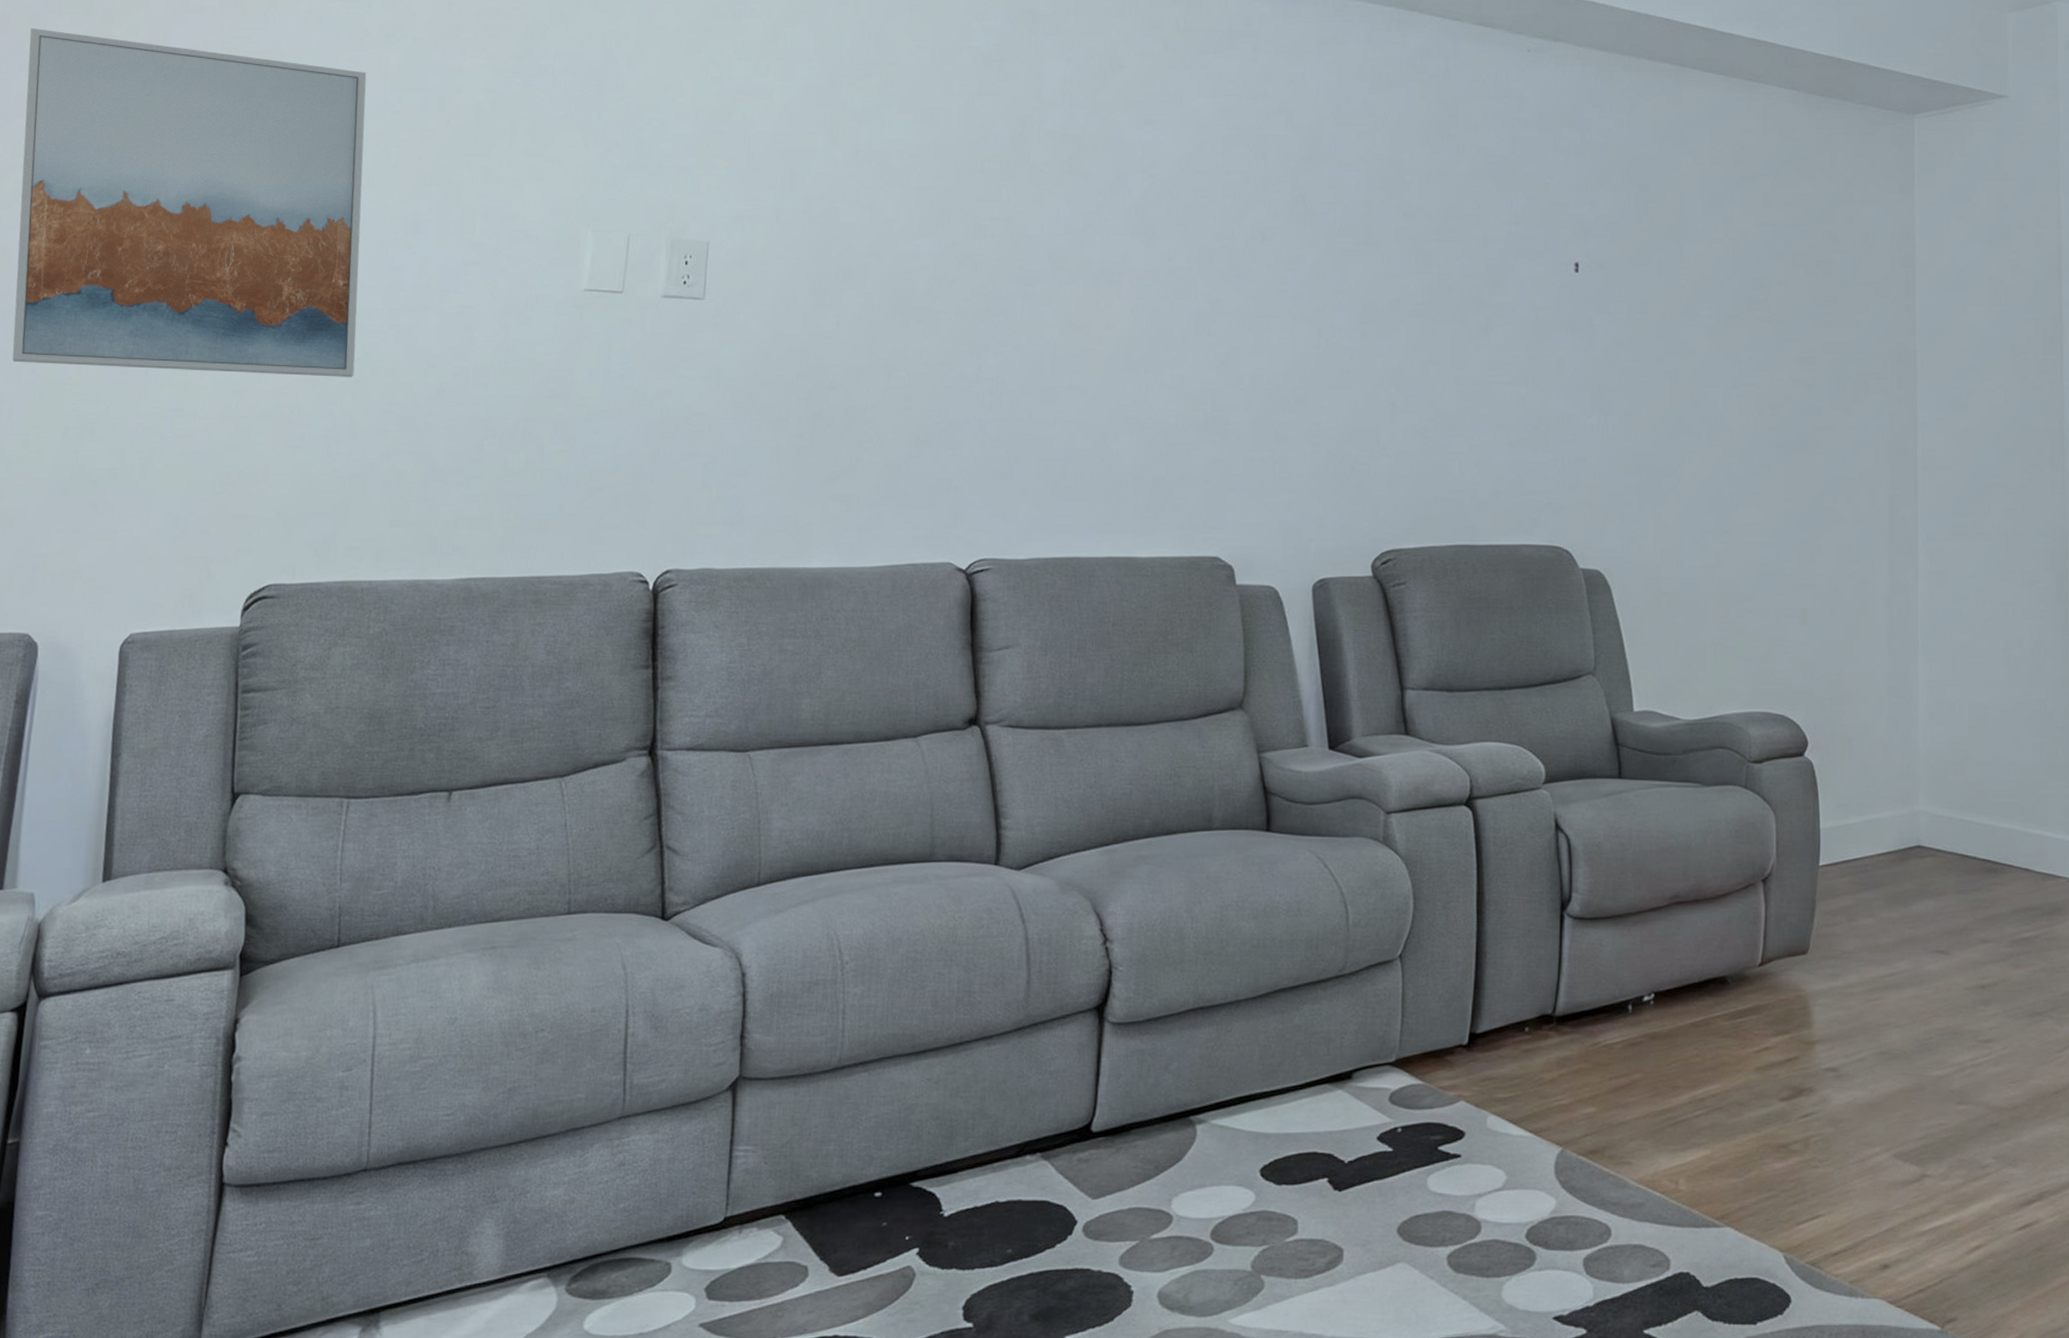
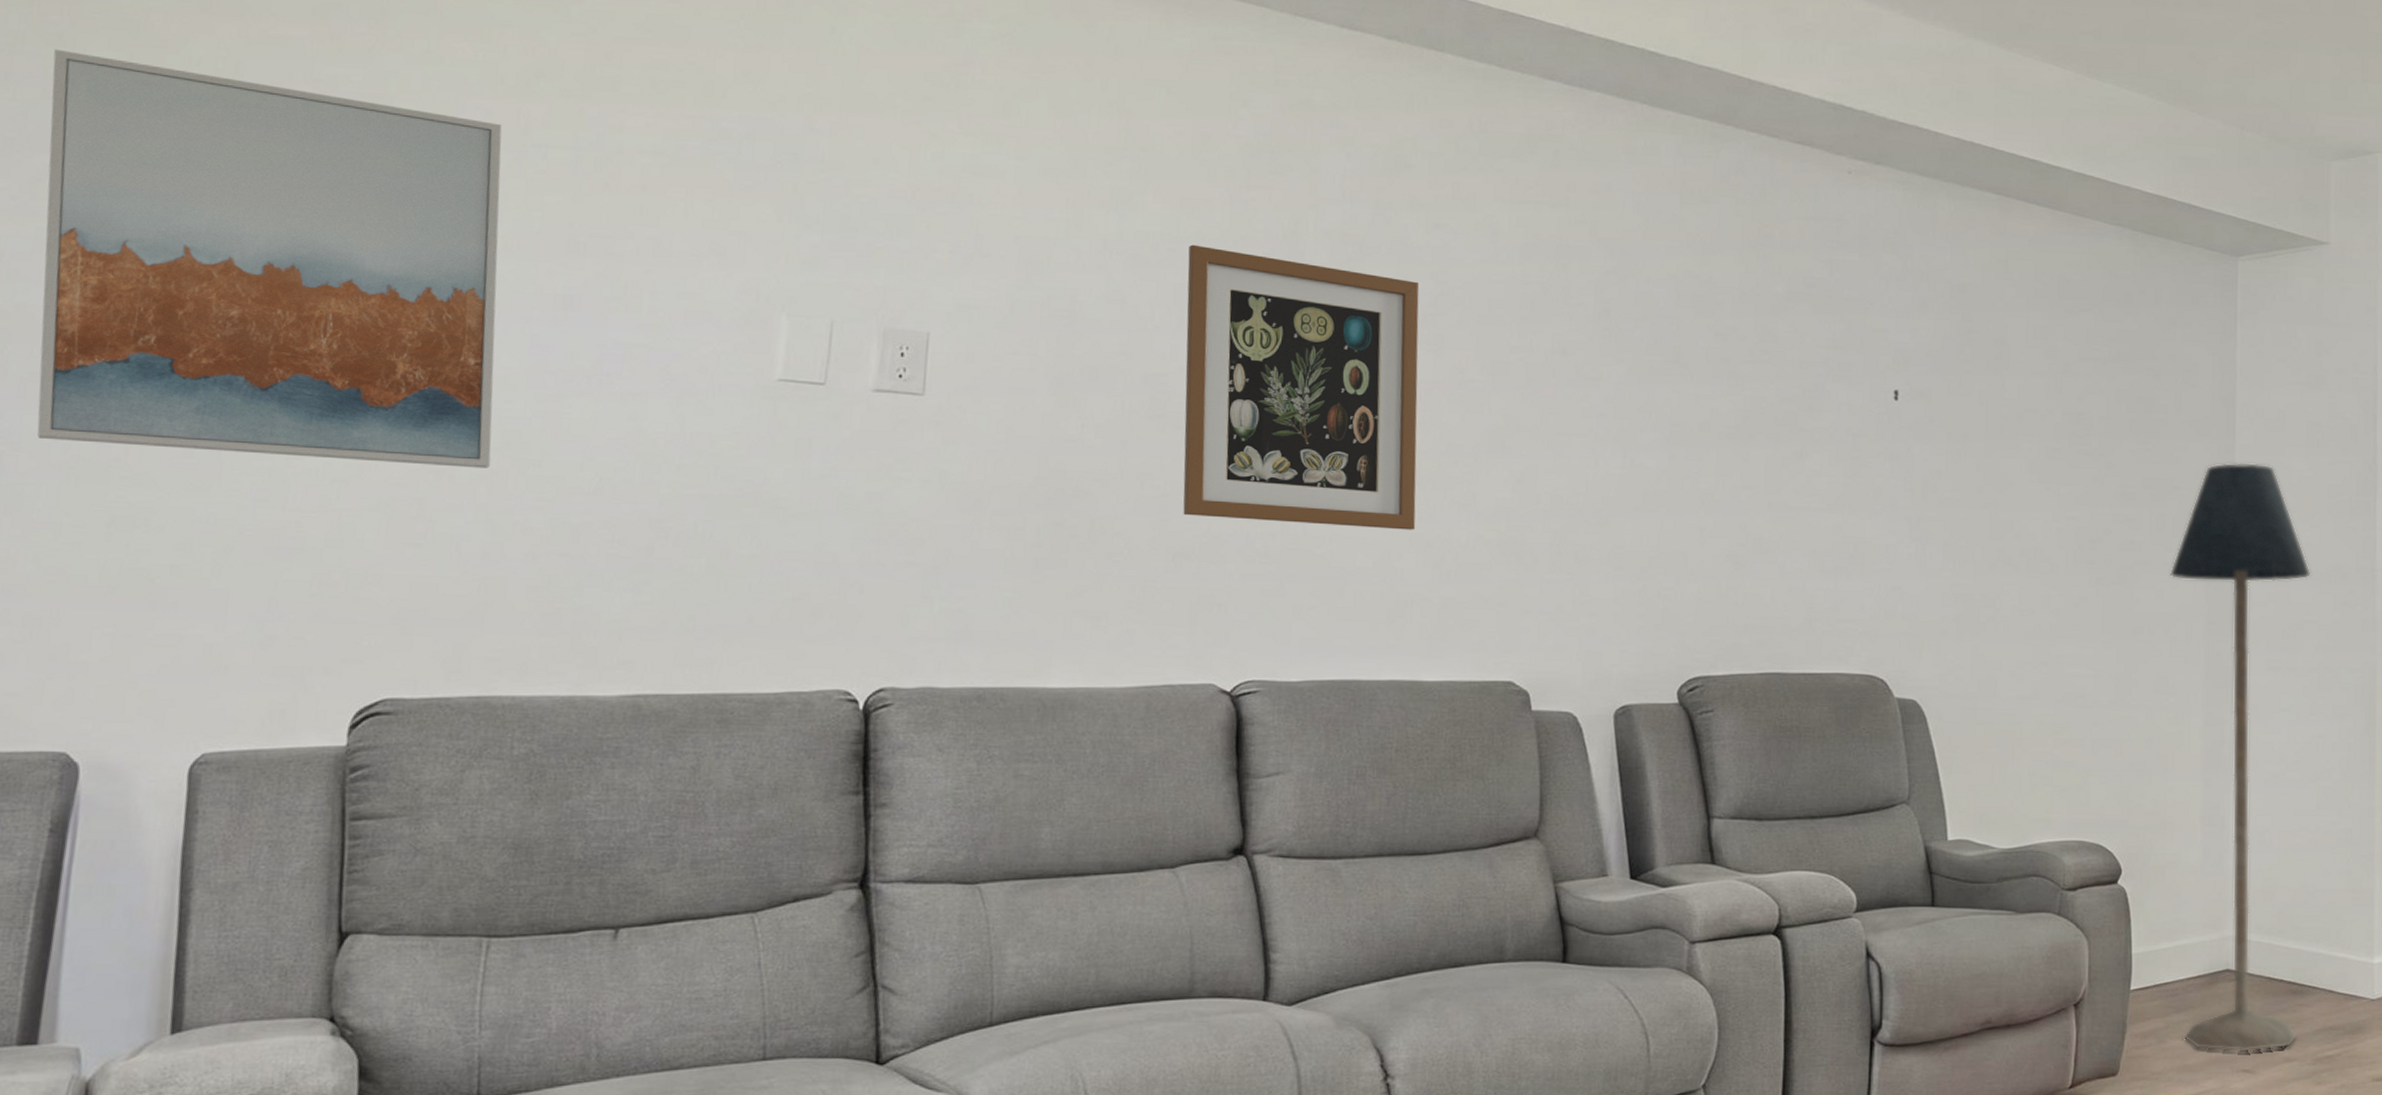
wall art: none [924,150,1132,413] -> present [1183,244,1420,530]
floor lamp: none [1852,324,1997,933] -> present [2170,462,2311,1053]

